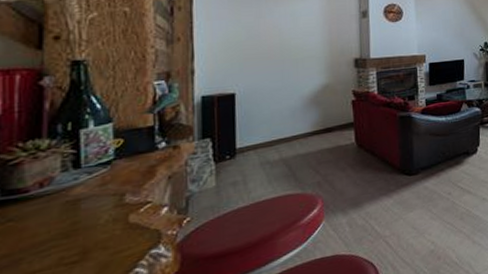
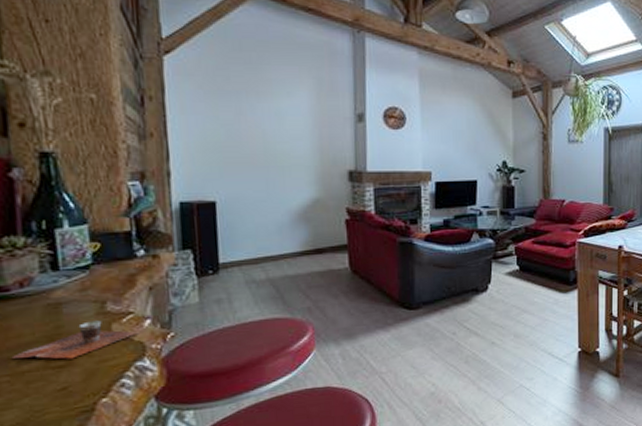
cup: none [23,212,156,259] -> present [11,320,139,359]

